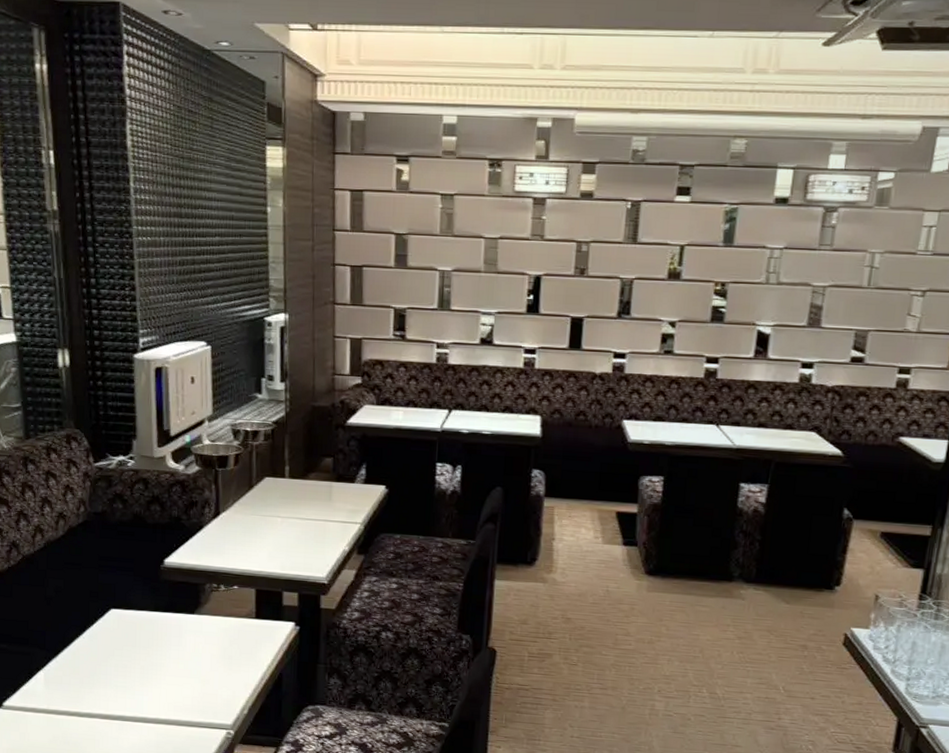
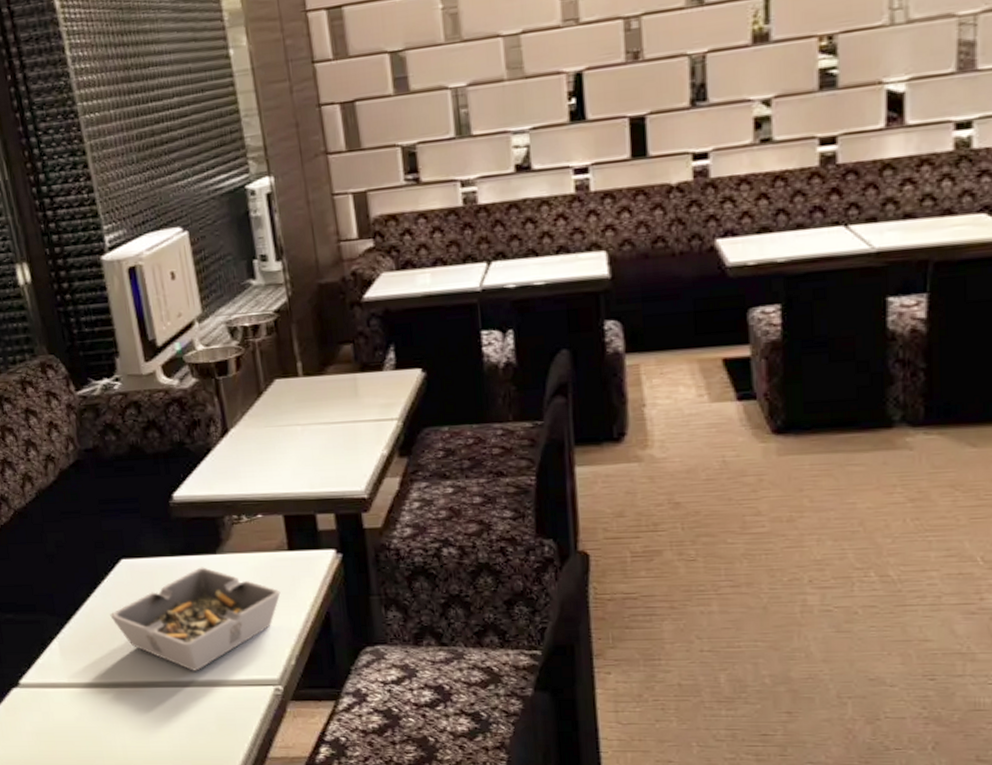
ashtray: none [94,623,244,711] -> present [110,567,281,671]

